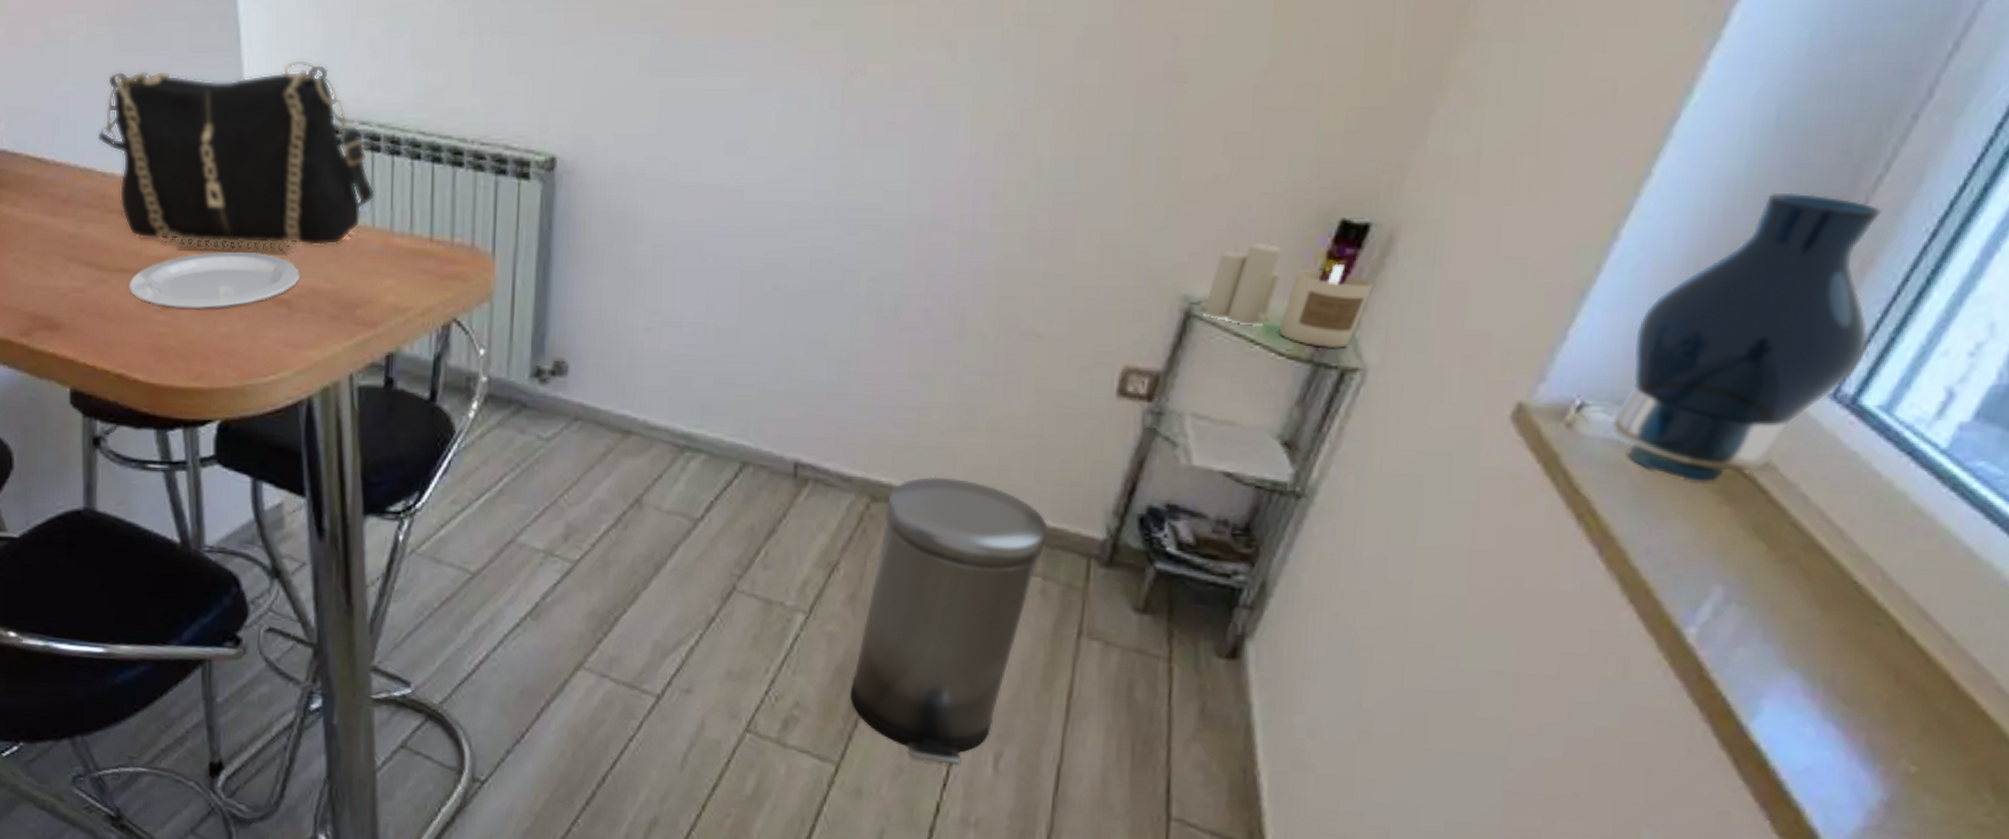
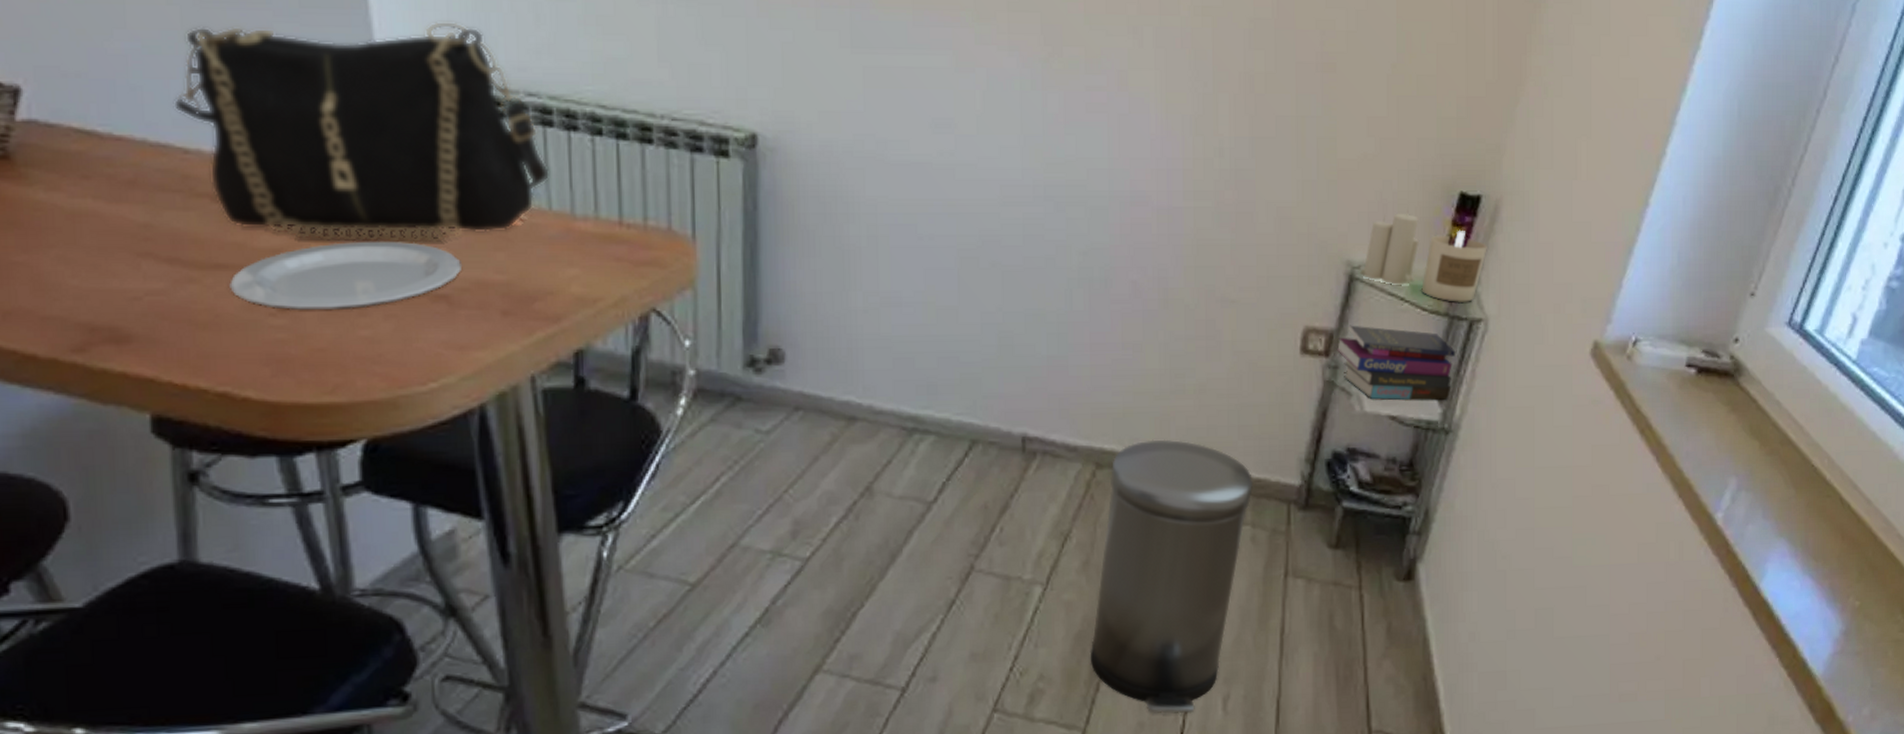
books: none [1162,367,1319,460] -> present [1336,325,1456,401]
vase: present [1611,192,1882,482] -> none [1656,168,1805,396]

